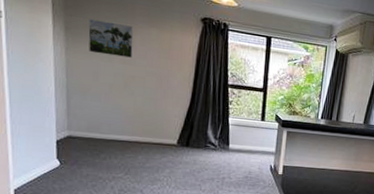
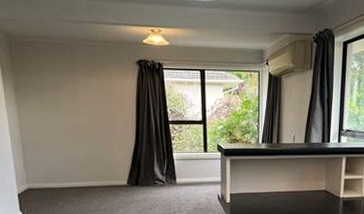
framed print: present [88,19,134,58] -> none [35,77,77,108]

